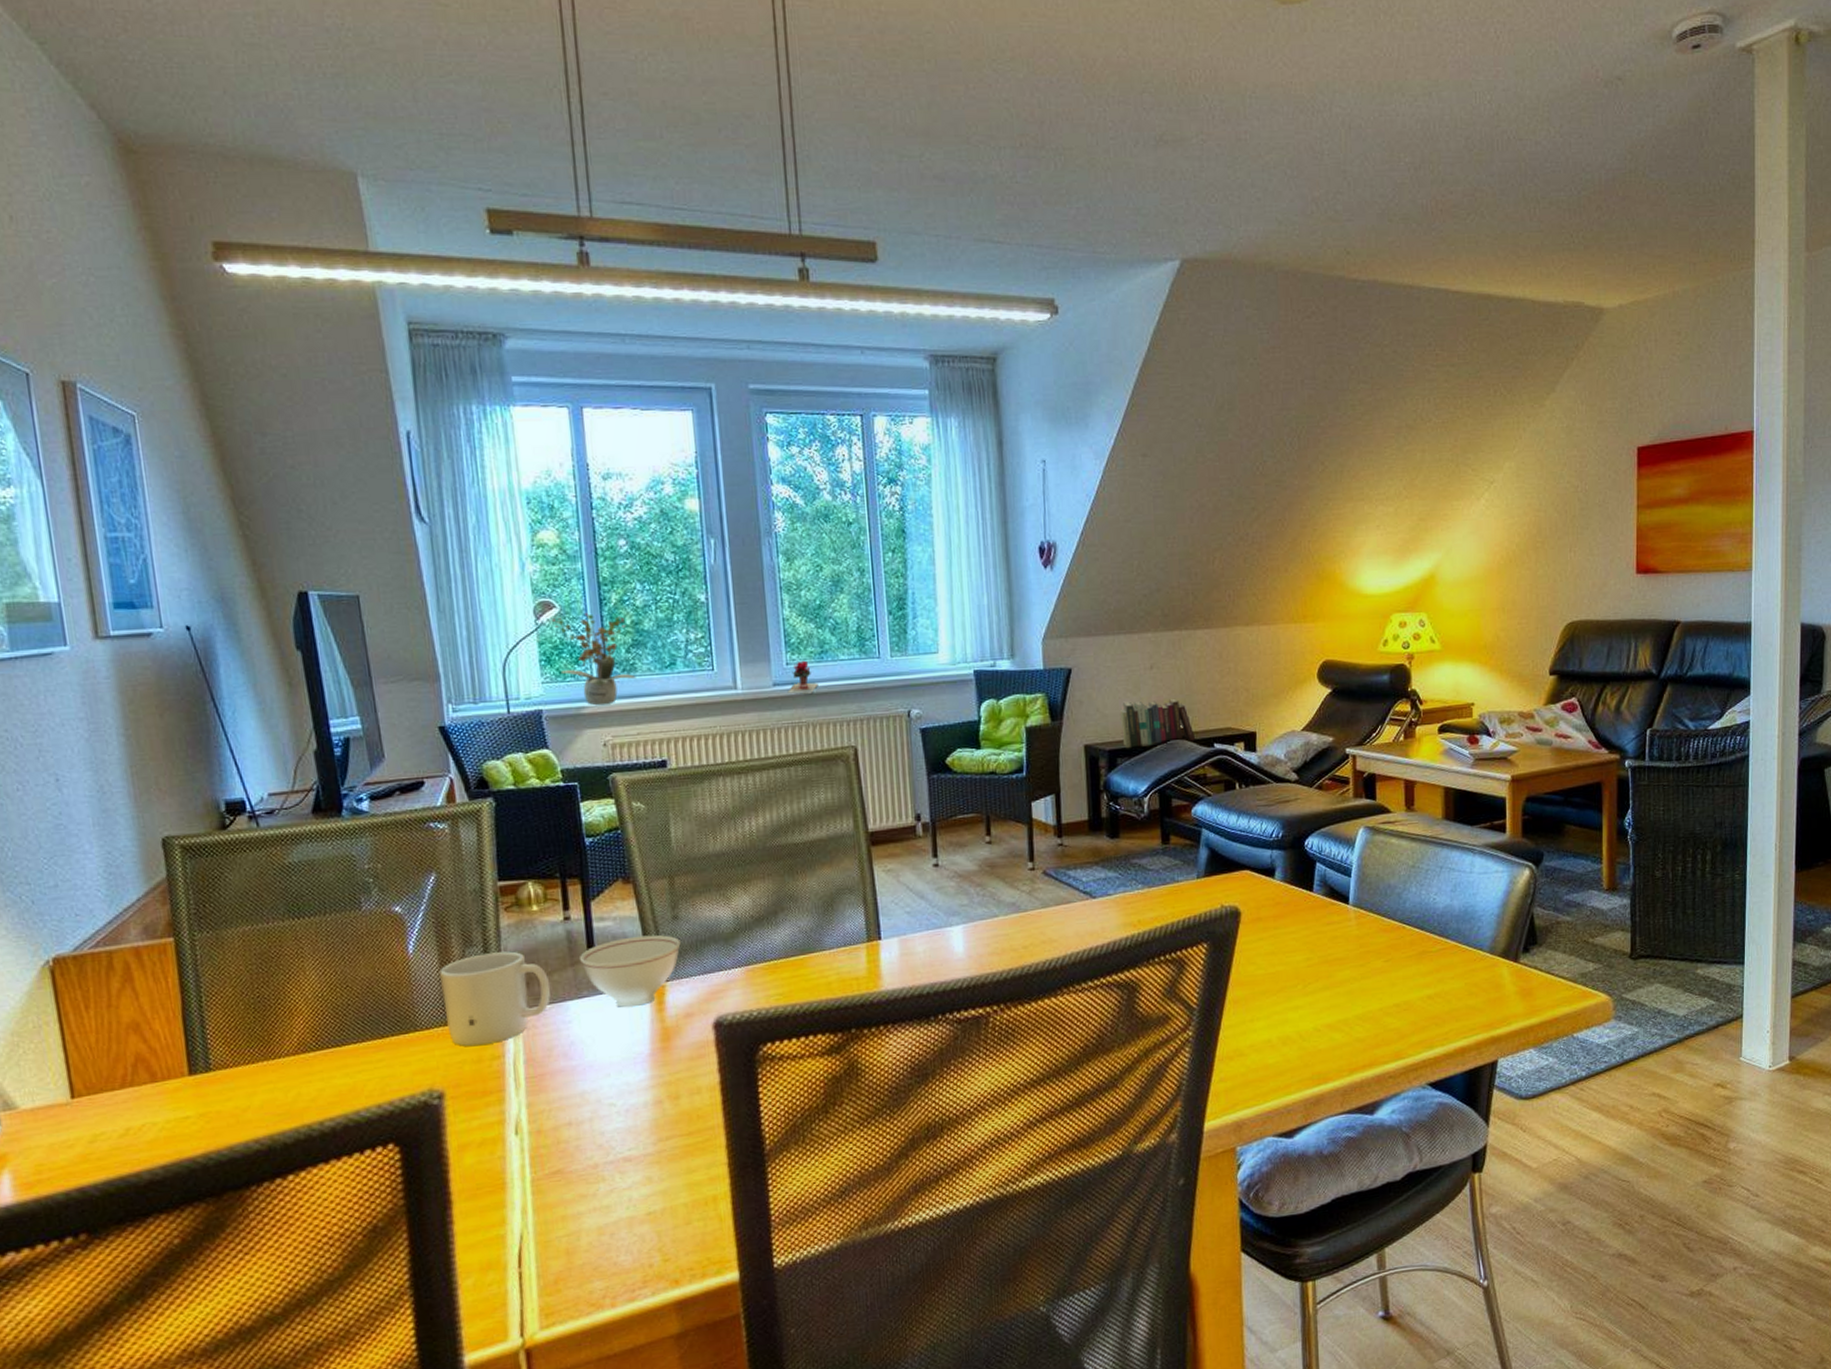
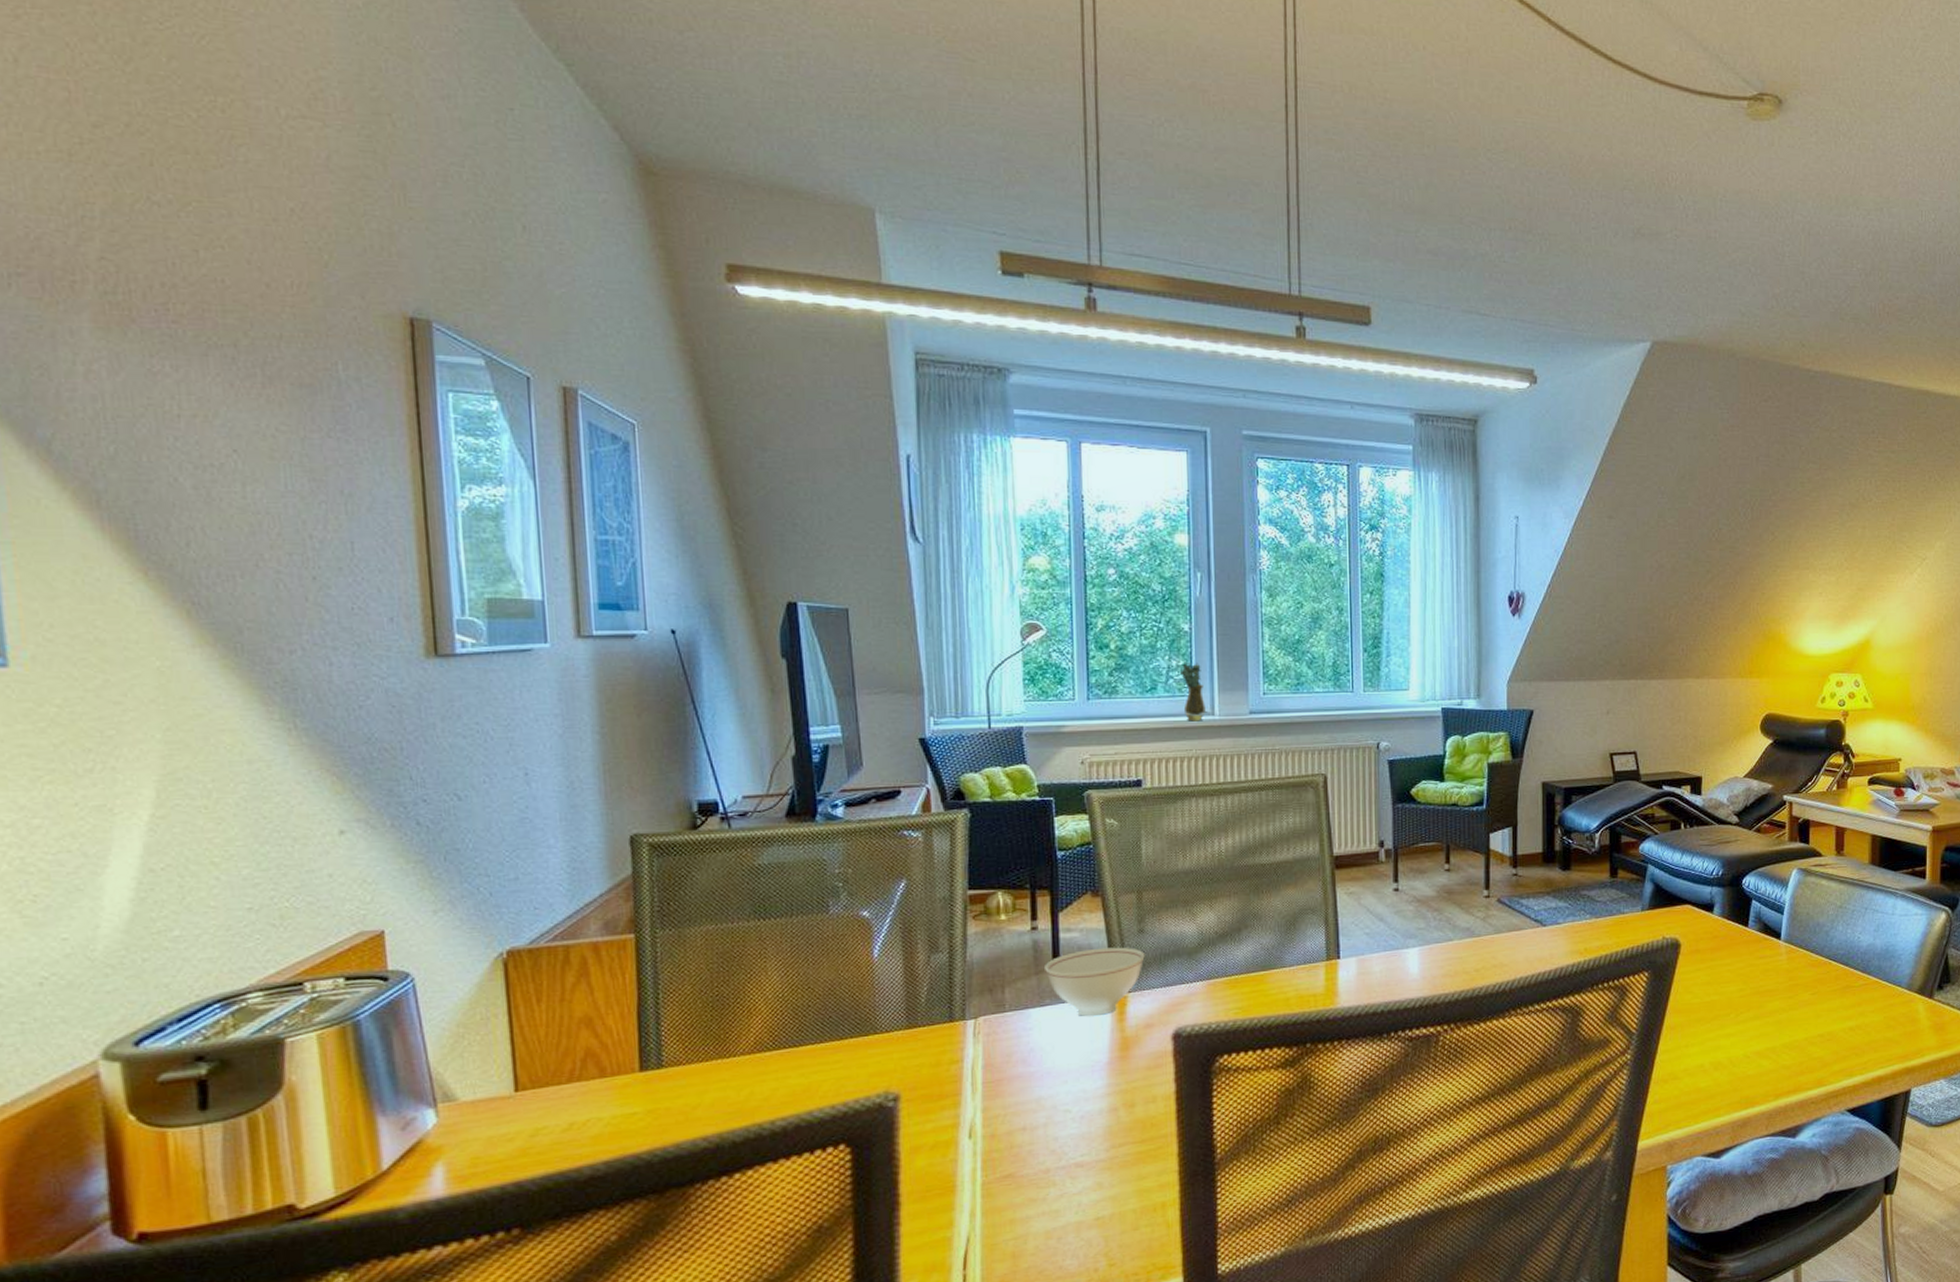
mug: present [439,951,551,1047] -> none [903,958,1014,1051]
potted plant: present [552,612,636,705] -> none [1038,635,1117,724]
vase: none [699,634,728,697] -> present [1180,661,1206,722]
potted flower: present [787,660,818,694] -> none [1263,691,1293,723]
books: present [1120,698,1196,749] -> none [1577,742,1646,787]

